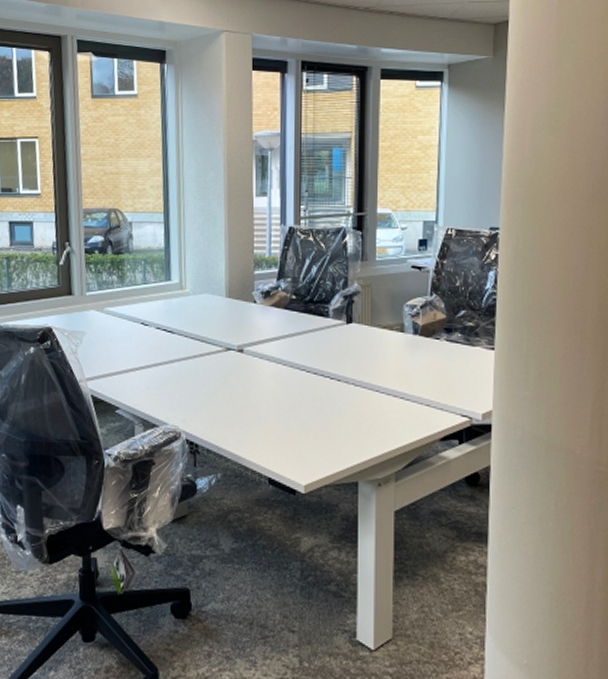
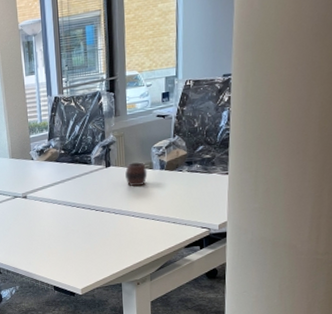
cup: none [370,321,398,353] -> present [125,162,148,187]

